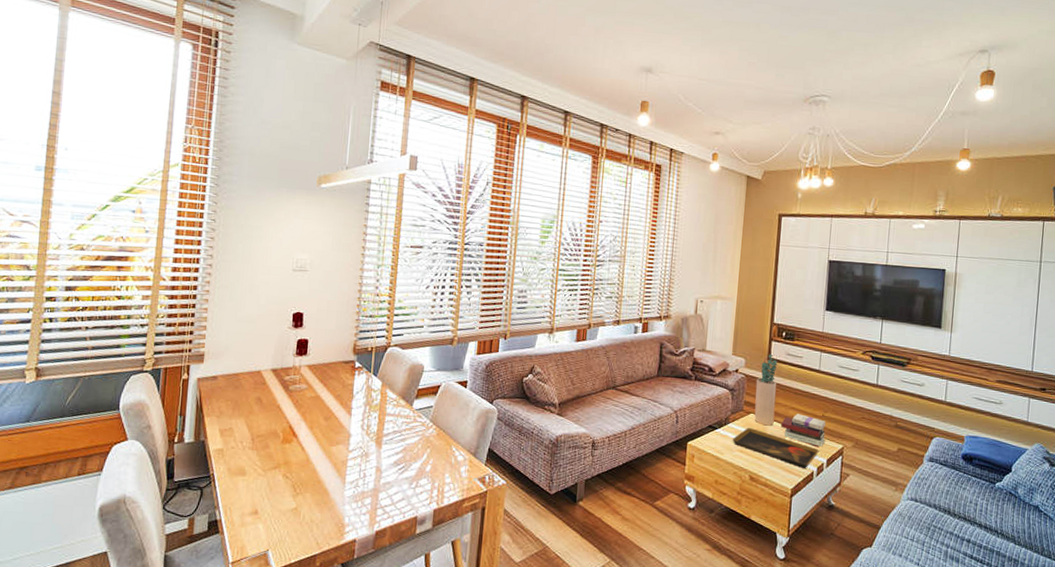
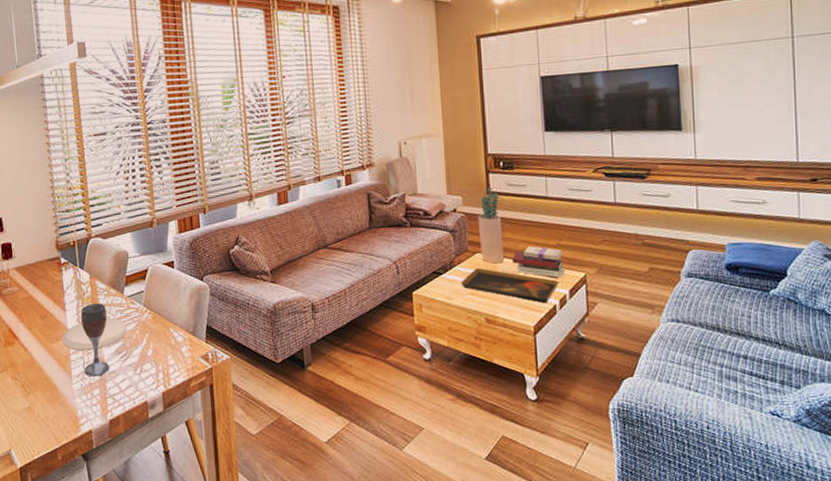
plate: none [342,428,410,459] -> present [62,317,127,351]
cup: none [359,411,393,486] -> present [80,303,109,377]

